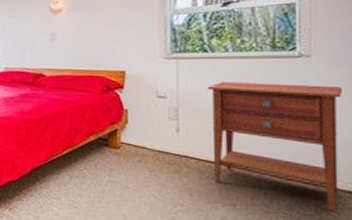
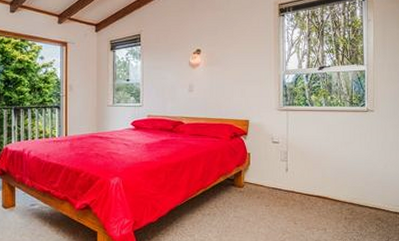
nightstand: present [208,82,342,211] -> none [308,130,392,228]

